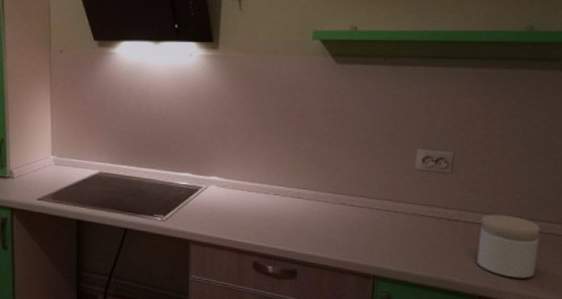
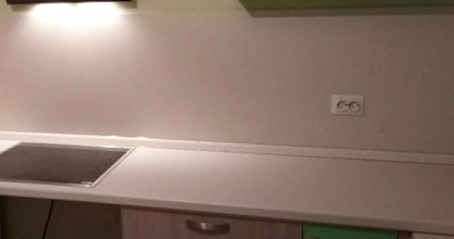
jar: present [476,214,540,279] -> none [392,150,444,210]

